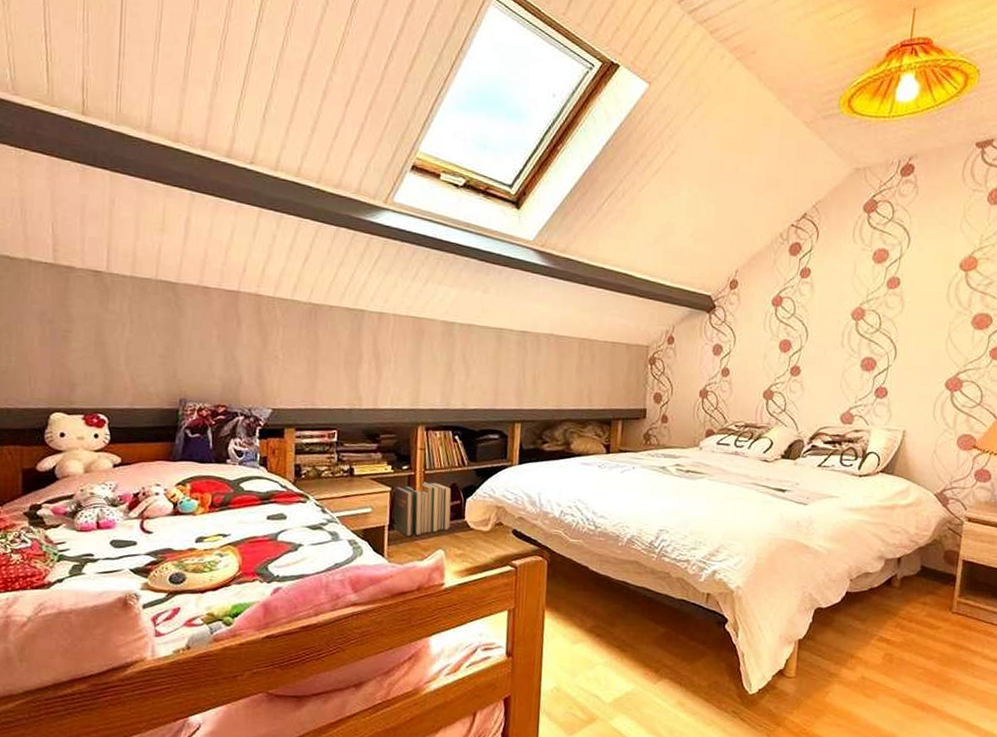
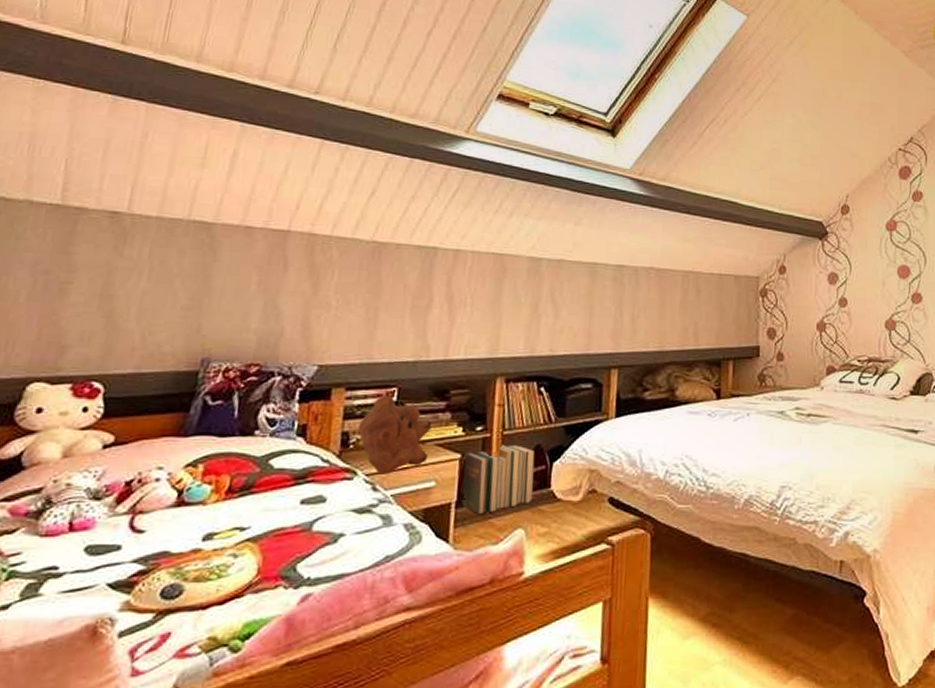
teddy bear: none [308,436,367,500] -> present [358,395,432,475]

